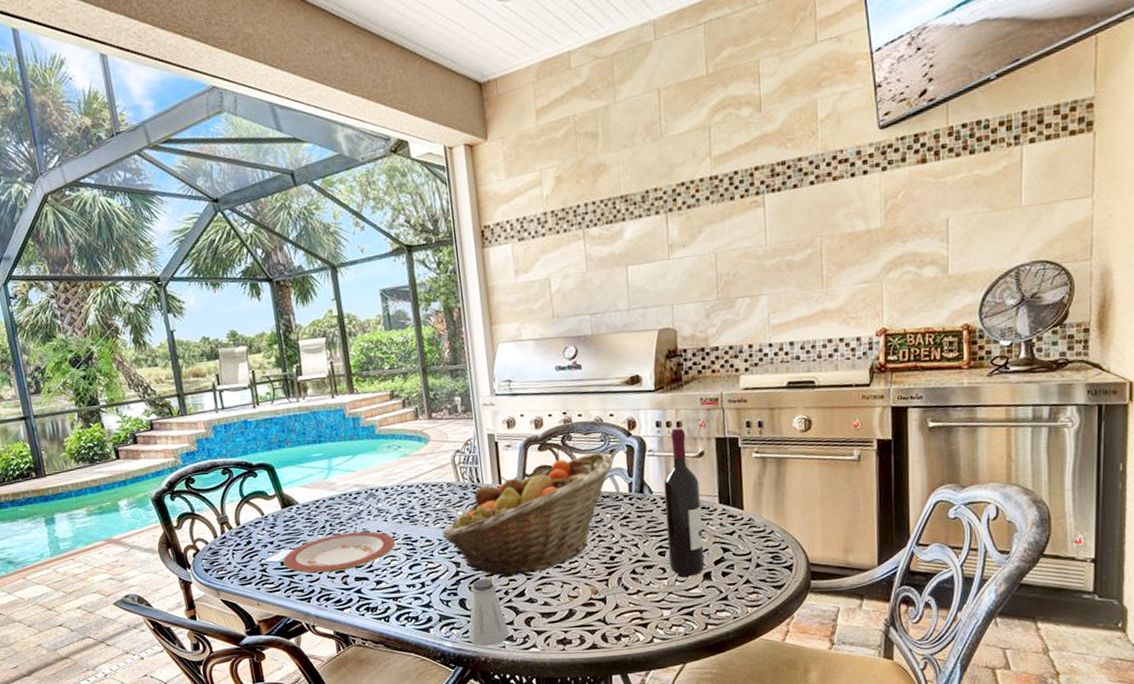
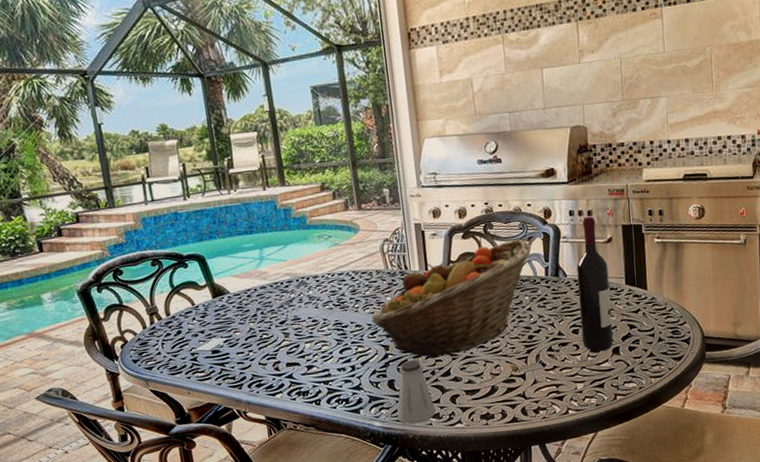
plate: present [283,531,396,574] -> none [214,318,327,361]

